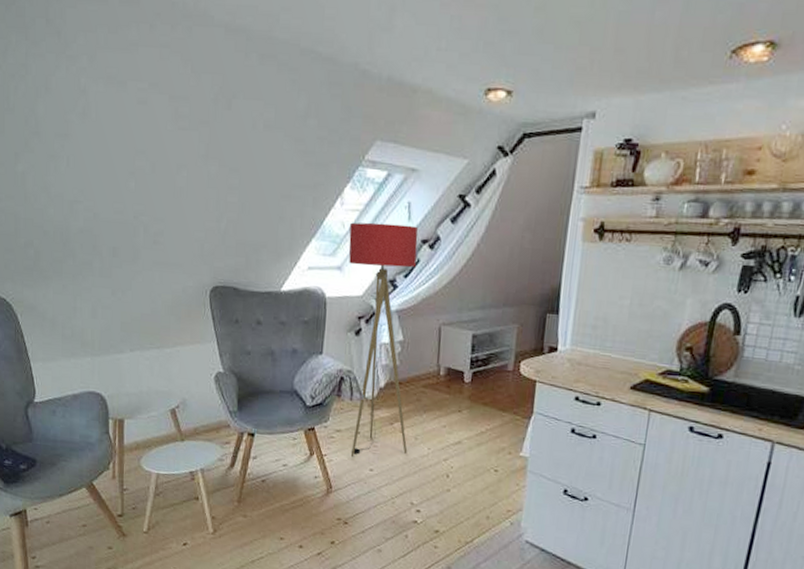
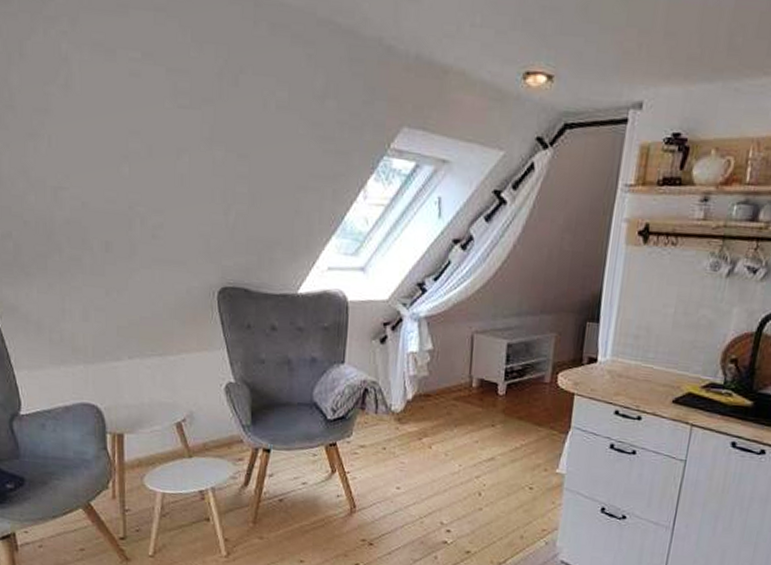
floor lamp: present [348,222,418,458] -> none [373,218,449,475]

